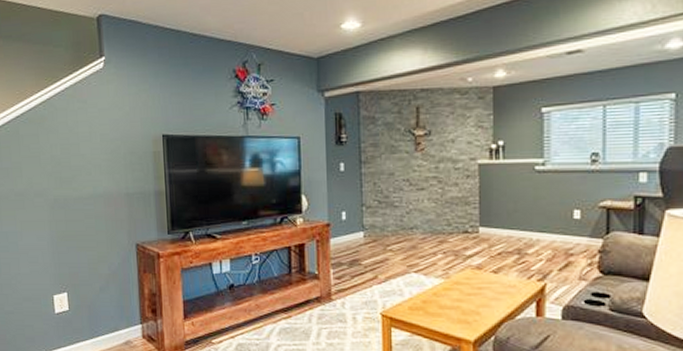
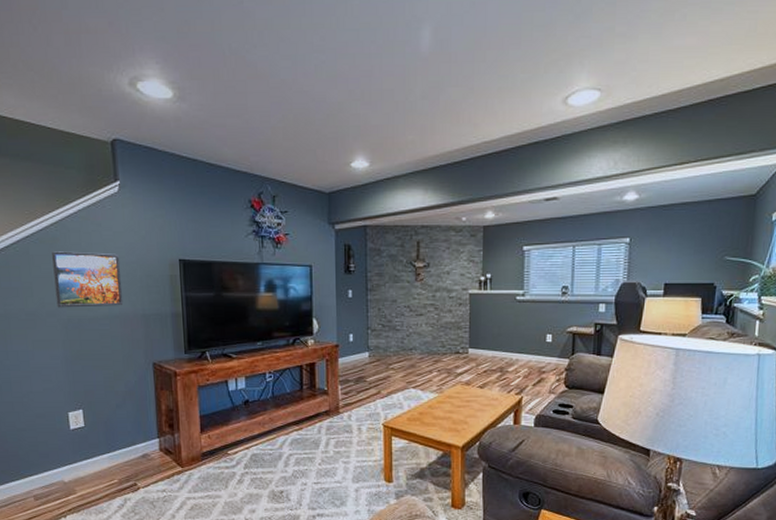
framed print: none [40,130,108,188] -> present [52,251,124,308]

